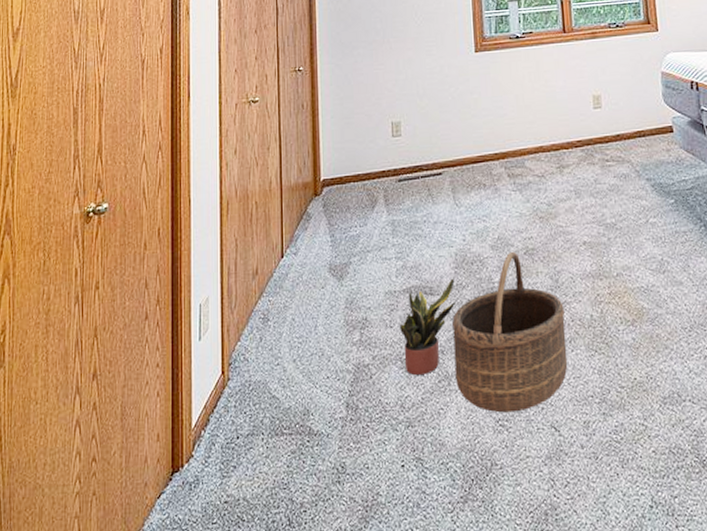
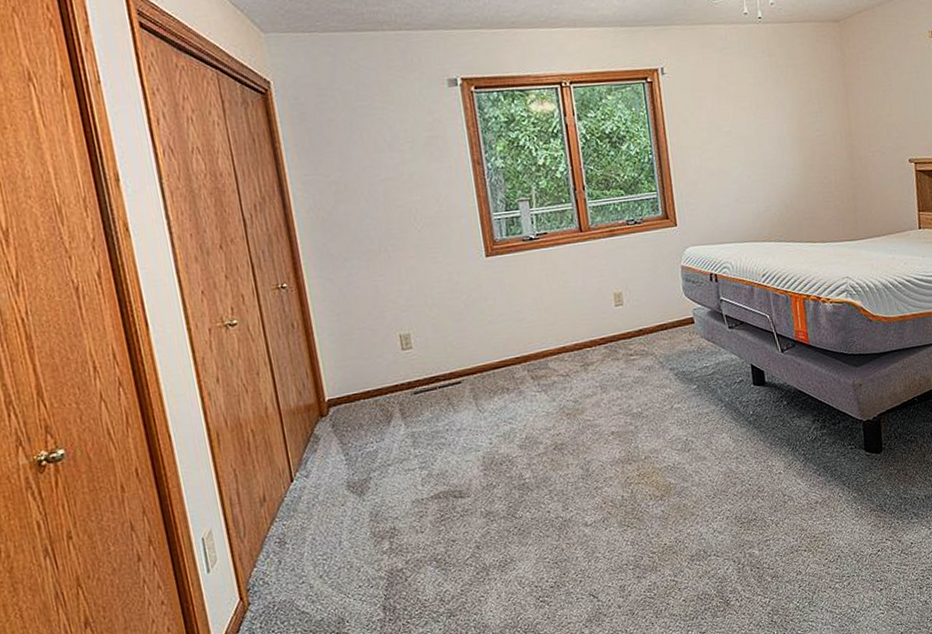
potted plant: present [400,277,456,375] -> none [431,478,488,572]
basket: present [452,251,568,413] -> none [485,448,603,592]

